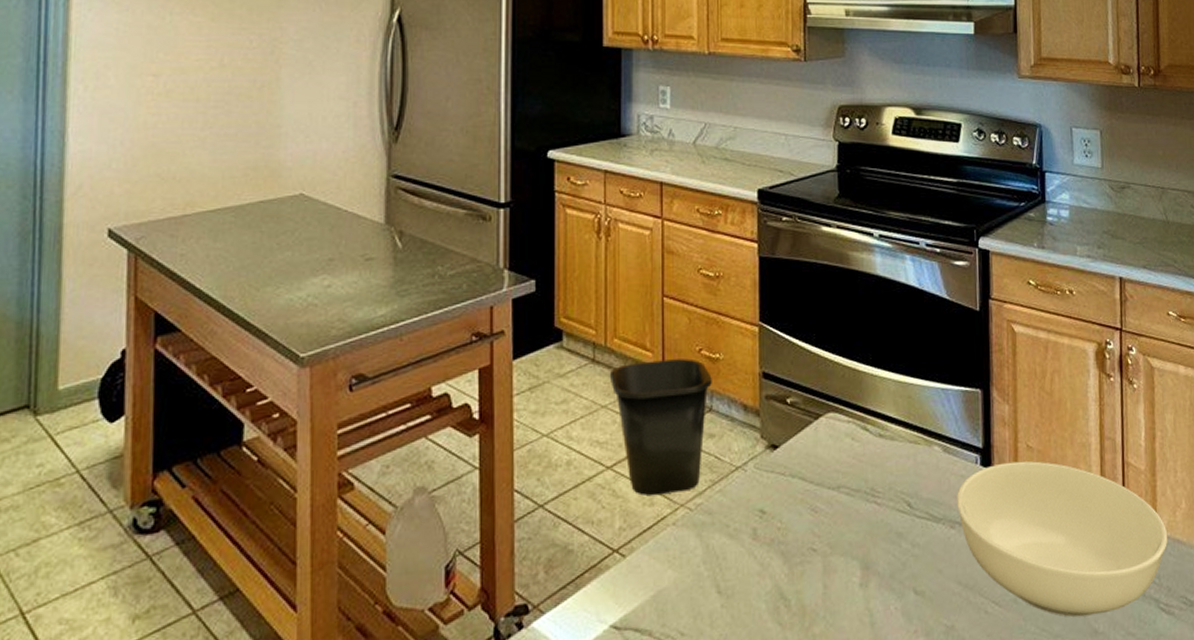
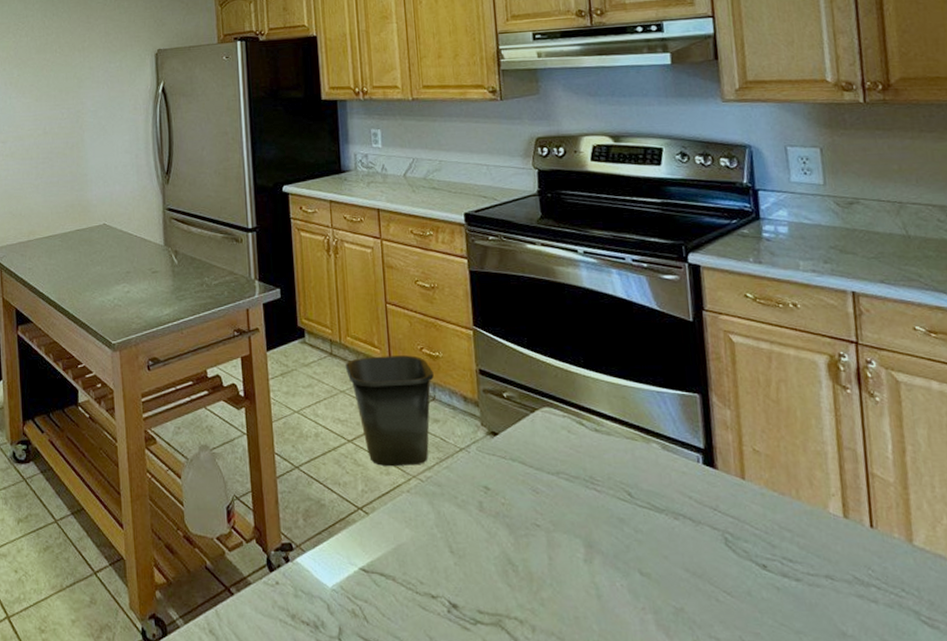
bowl: present [956,461,1168,618] -> none [678,463,928,618]

